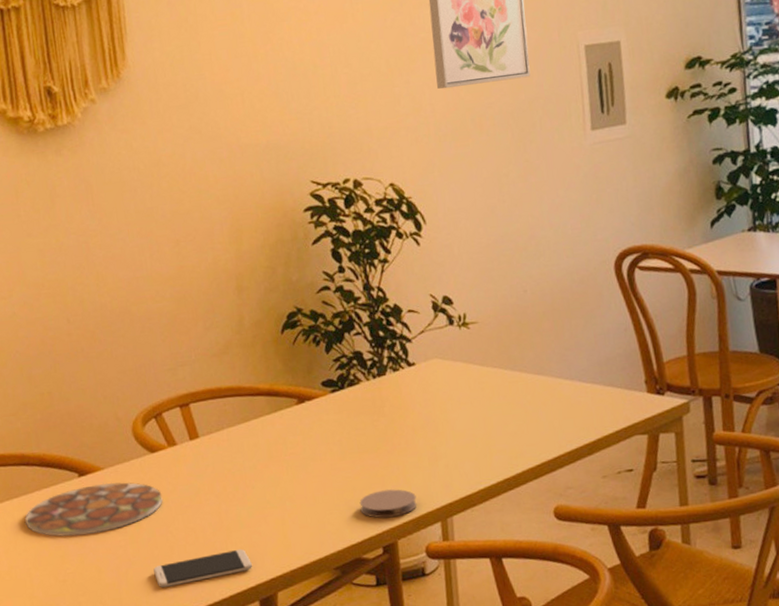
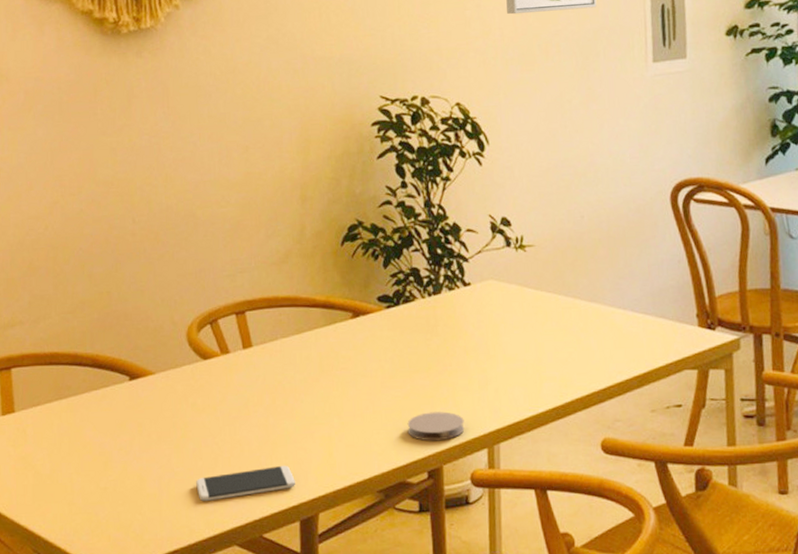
plate: present [24,482,163,537] -> none [71,388,211,442]

